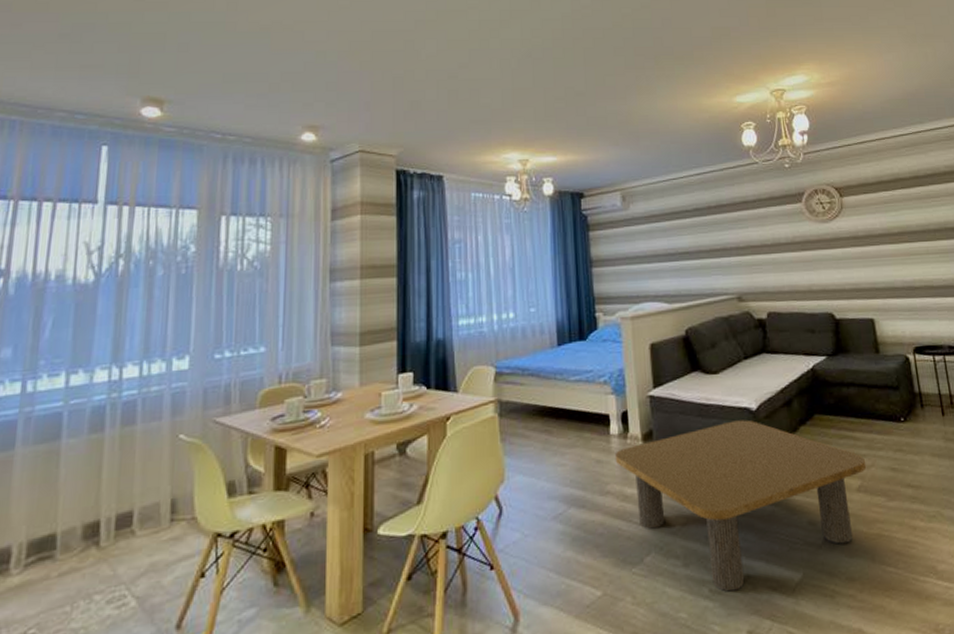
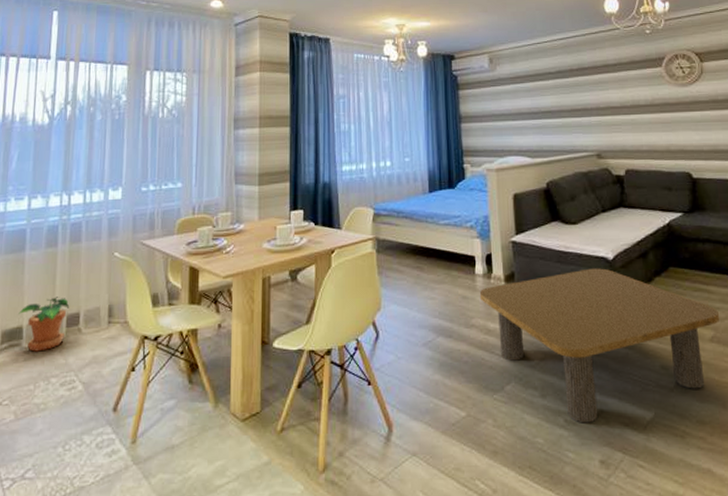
potted plant: none [51,493,120,564] -> present [18,297,70,352]

